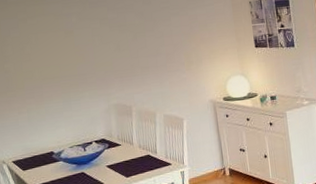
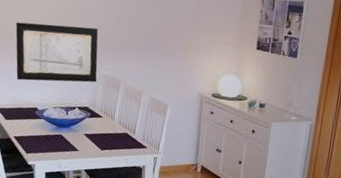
wall art: none [15,62,109,129] -> present [15,22,98,83]

